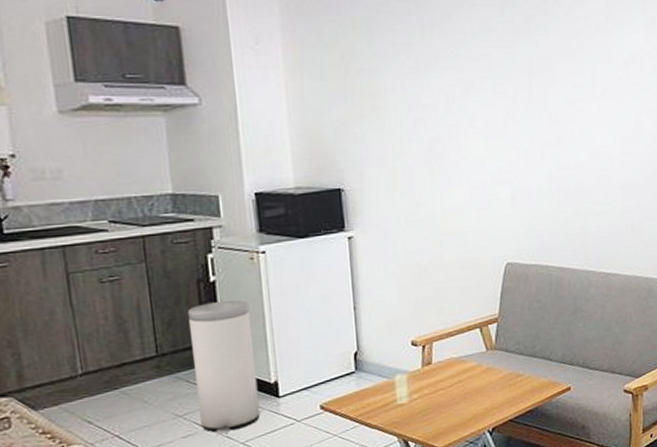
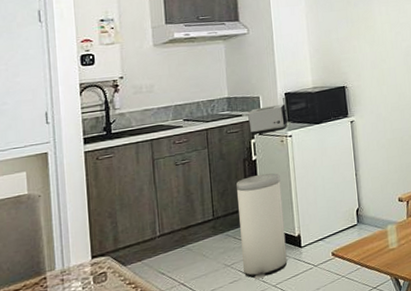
toaster: none [202,207,259,248] -> present [248,103,287,135]

